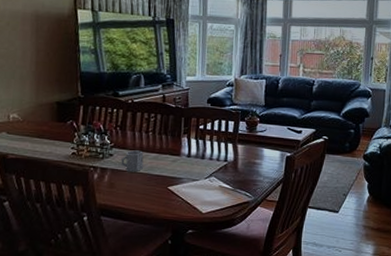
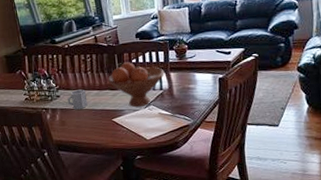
fruit bowl: none [169,127,232,177] -> present [107,62,165,108]

